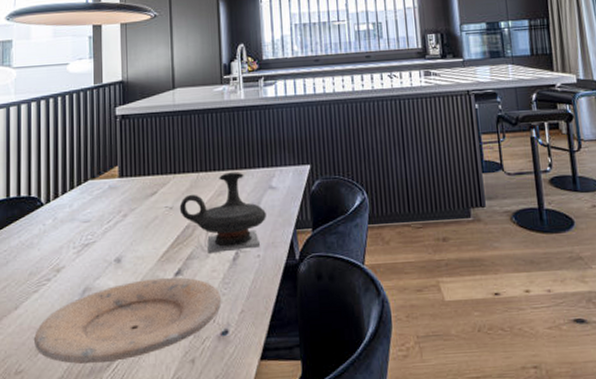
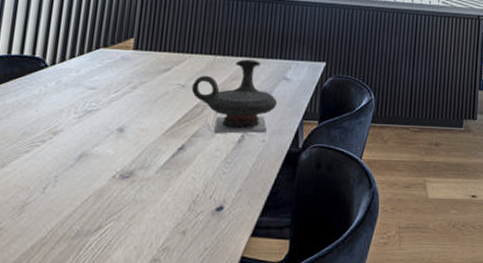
plate: present [33,277,222,365] -> none [18,151,222,228]

